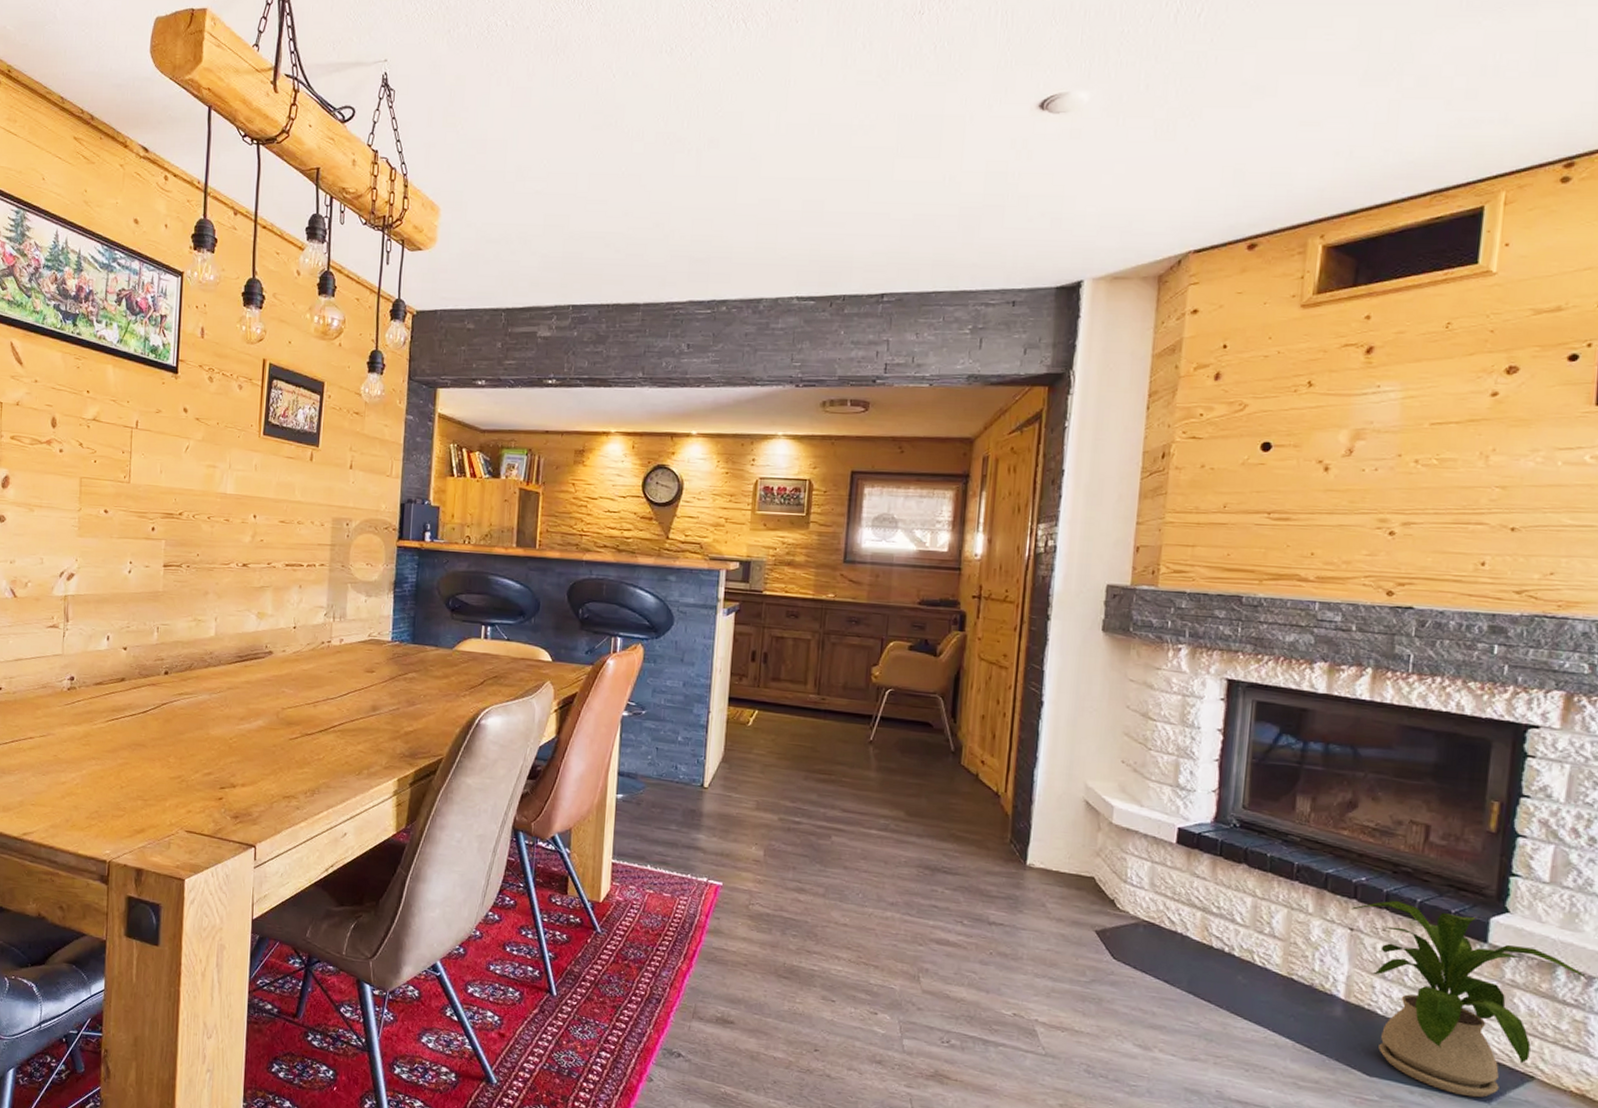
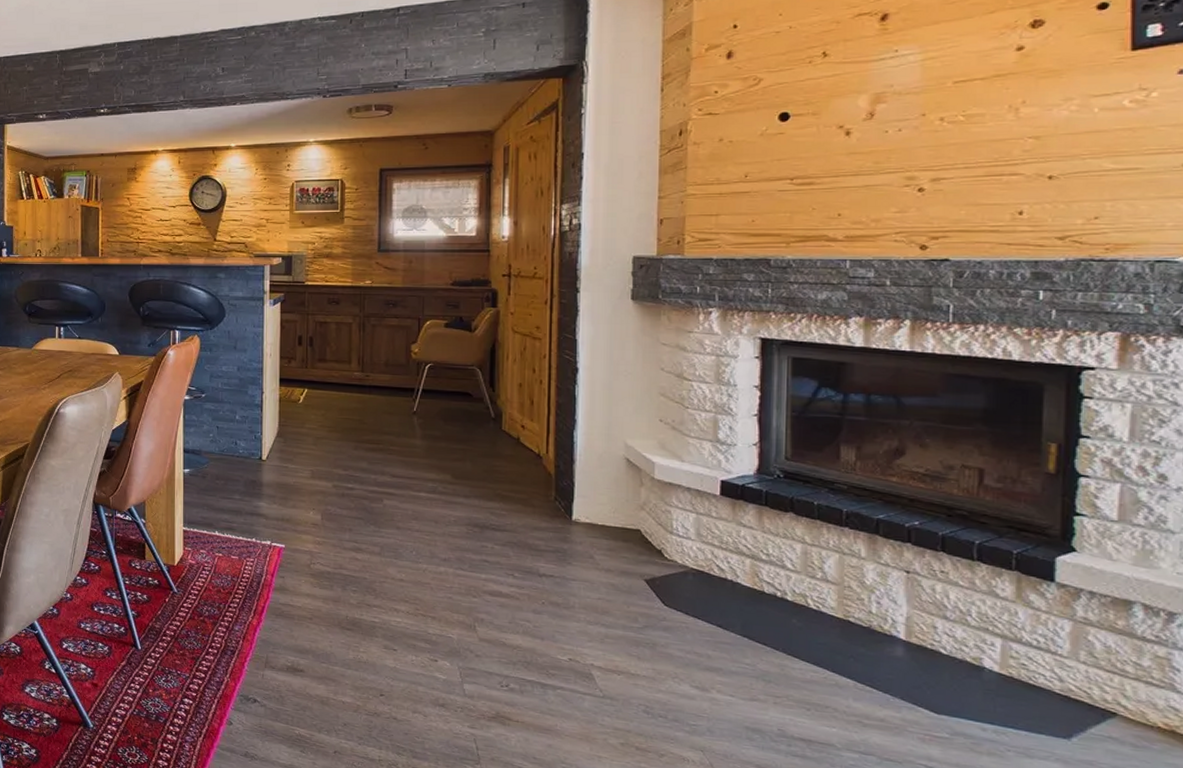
house plant: present [1350,900,1588,1098] -> none [905,542,1168,734]

